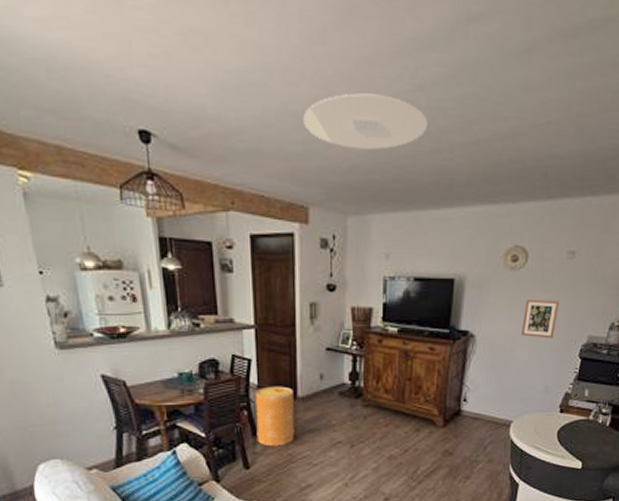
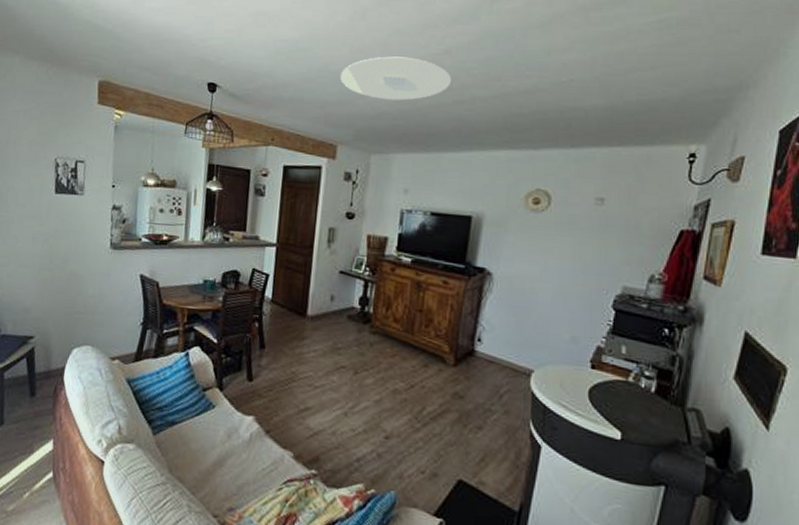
basket: present [255,386,295,447] -> none [263,301,304,363]
picture frame: present [521,299,559,339] -> none [544,242,587,285]

